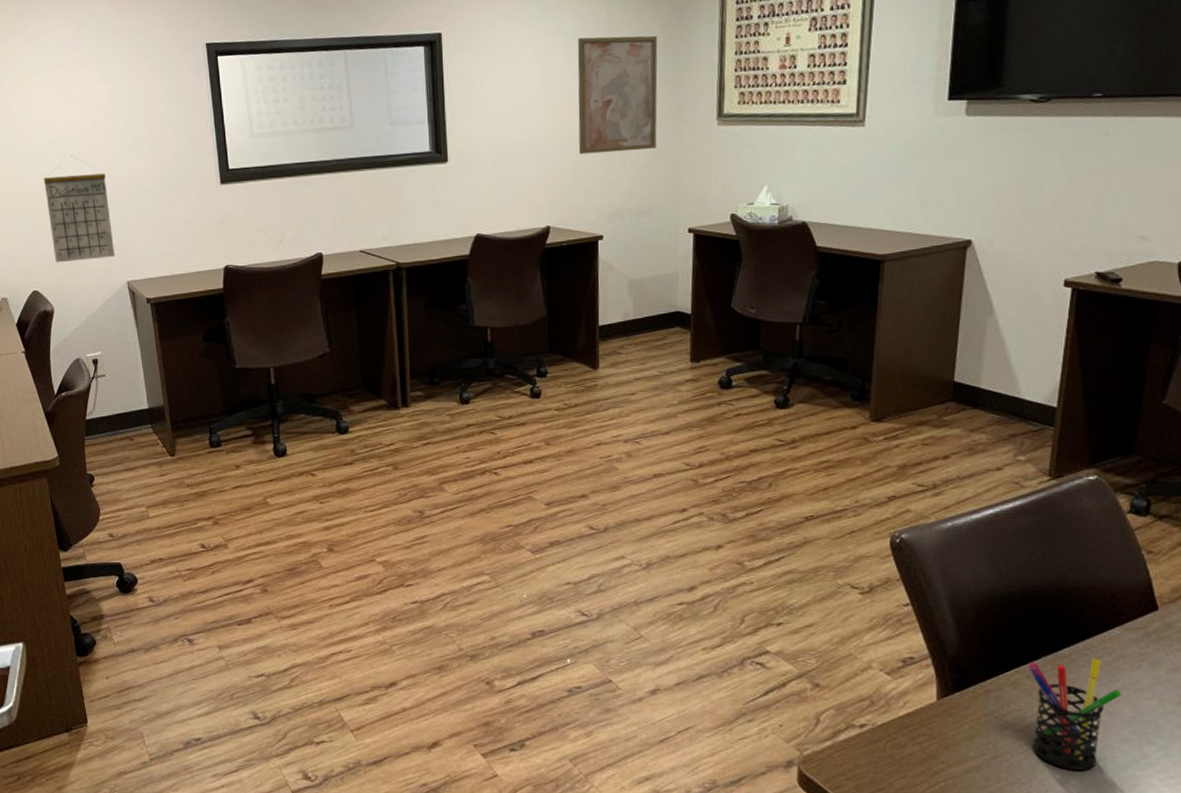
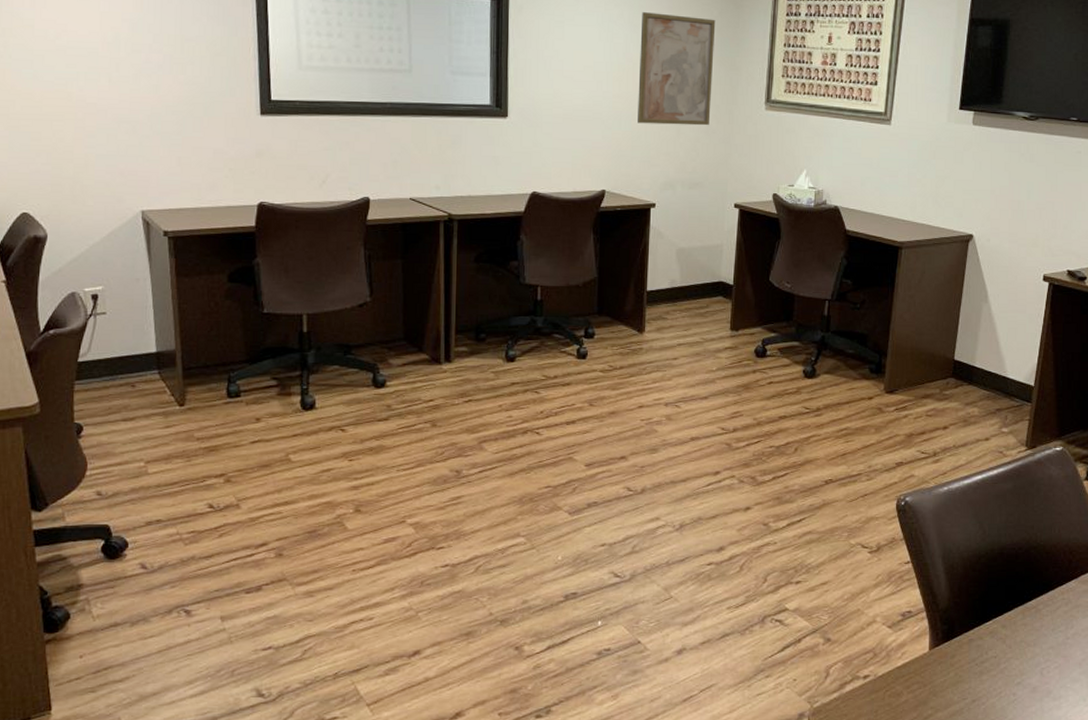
calendar: present [43,156,116,263] -> none [46,66,129,184]
pen holder: present [1028,658,1122,770] -> none [1004,608,1075,709]

